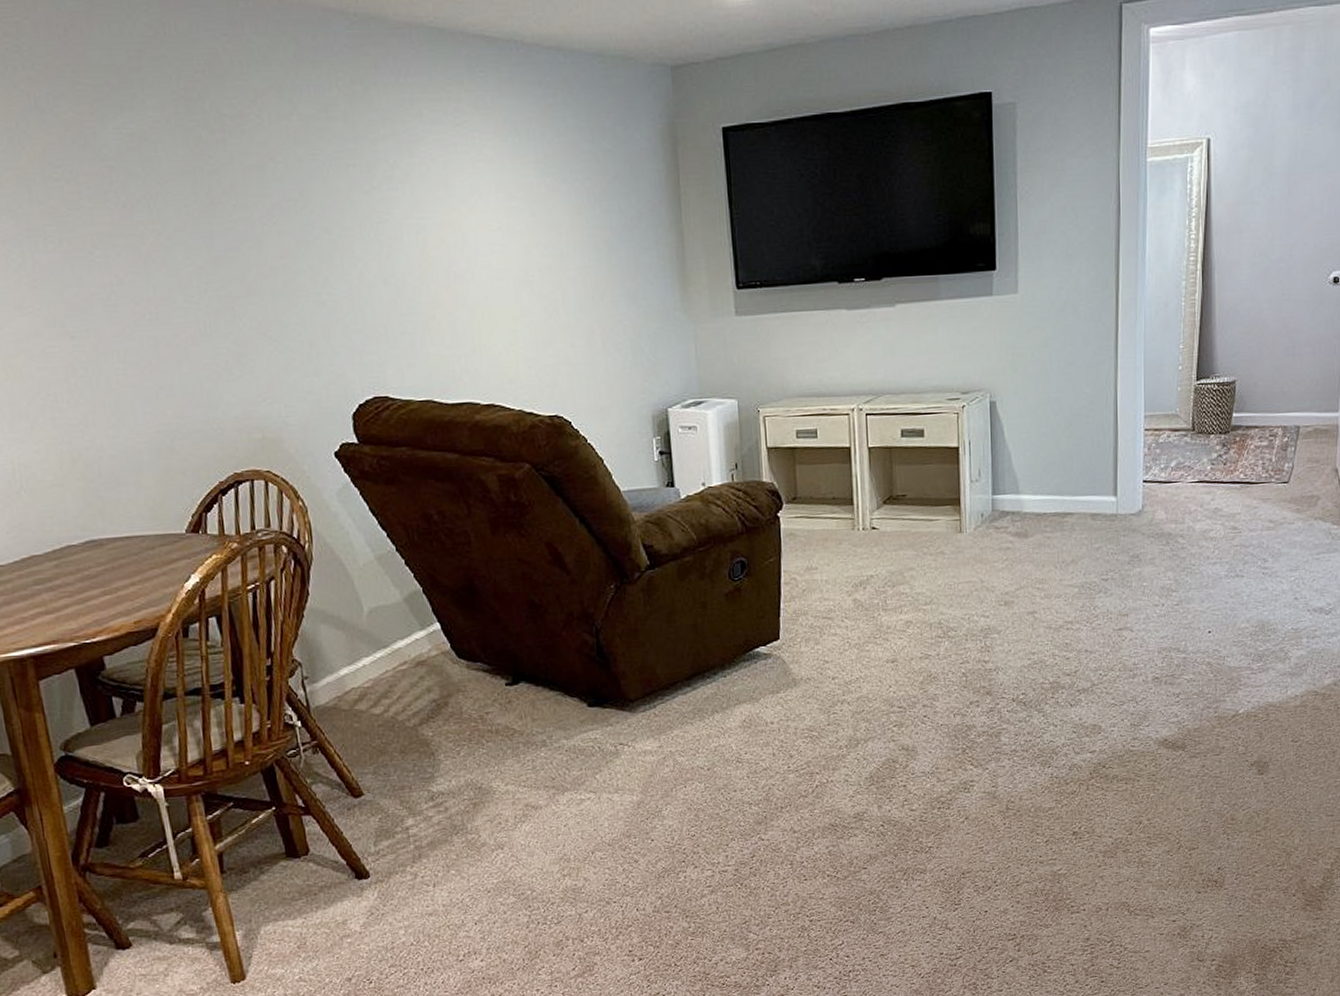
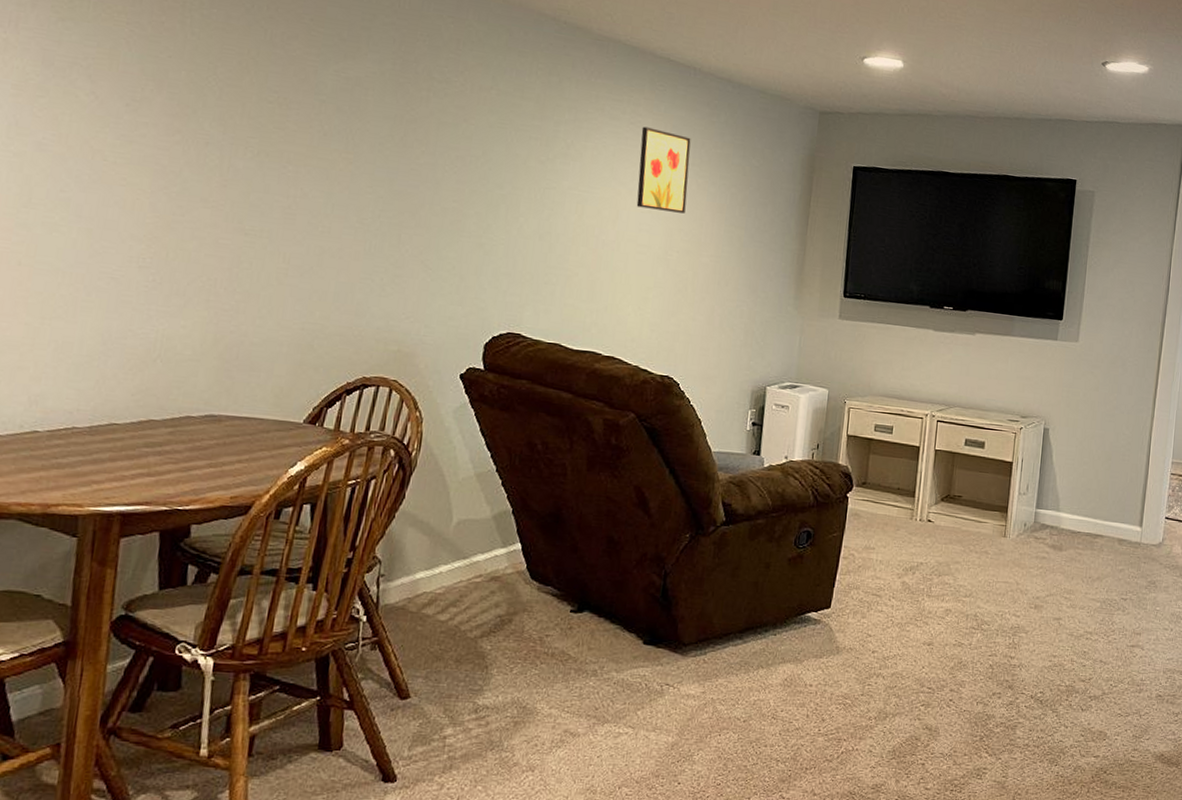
wall art: none [469,126,539,226] -> present [636,126,691,214]

